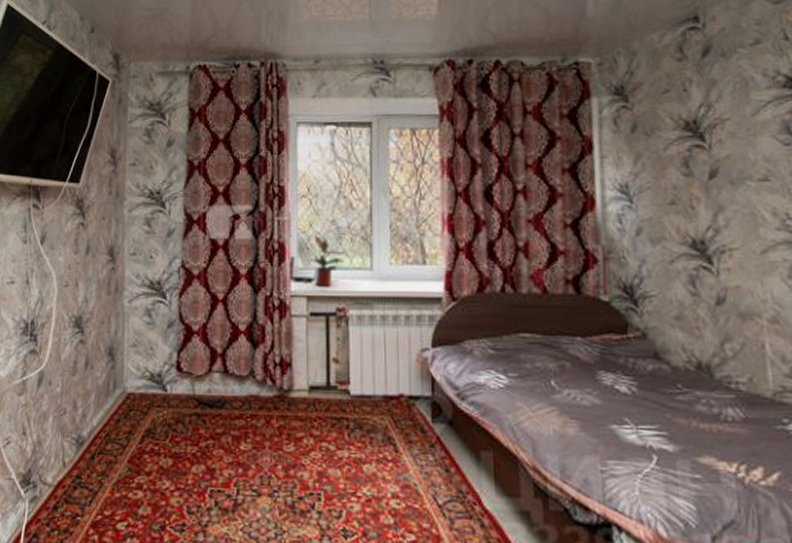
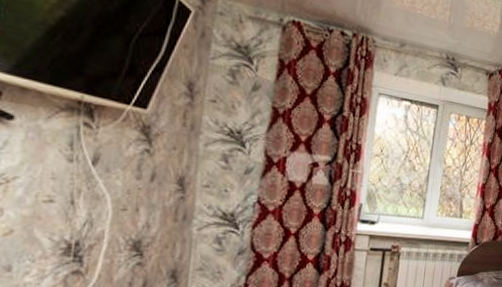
potted plant: present [306,235,345,286] -> none [374,188,404,229]

